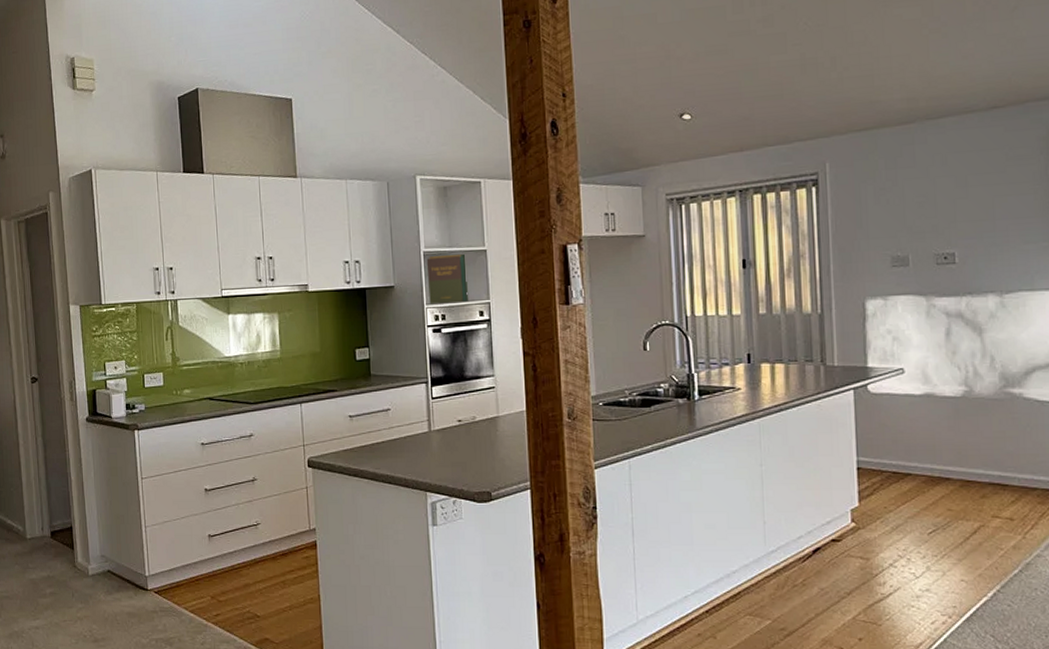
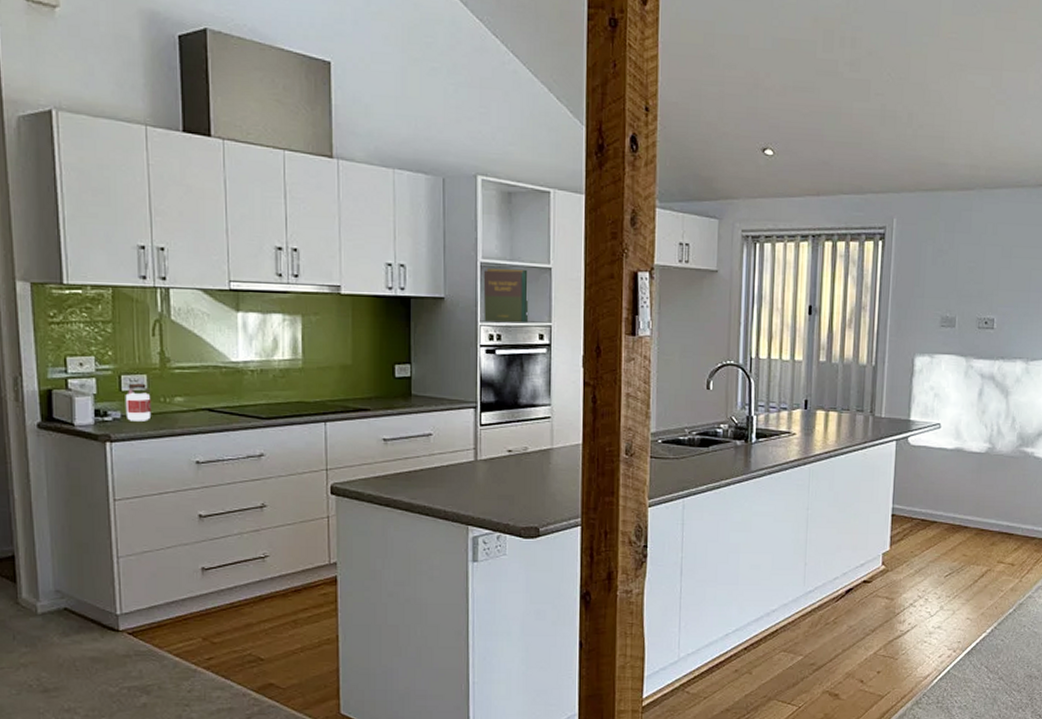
jar: none [147,380,167,412] -> present [125,383,152,422]

